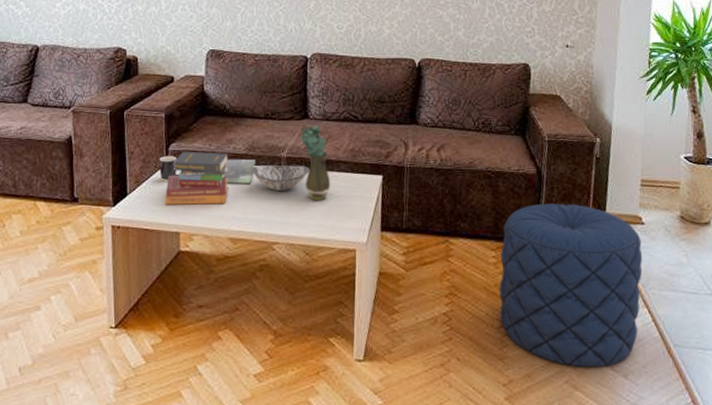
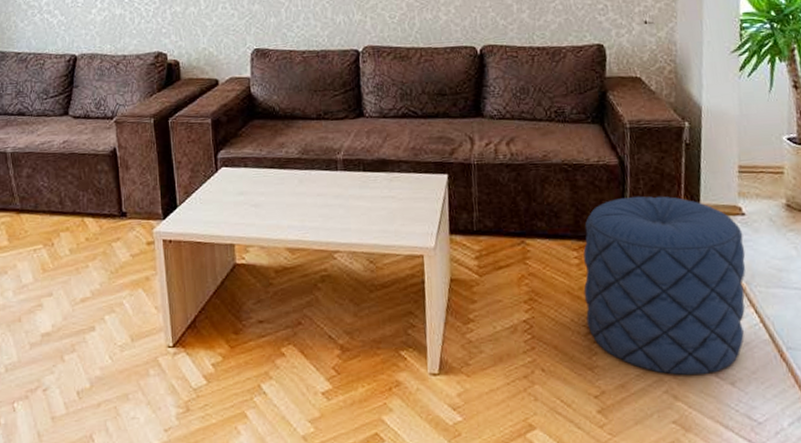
mug: present [158,155,180,181] -> none [207,163,231,191]
books: present [165,151,228,205] -> none [216,157,283,216]
magazine: present [225,159,255,185] -> none [278,163,310,191]
decorative bowl: present [252,165,309,191] -> none [306,167,368,196]
vase: present [299,122,331,201] -> none [355,121,392,205]

